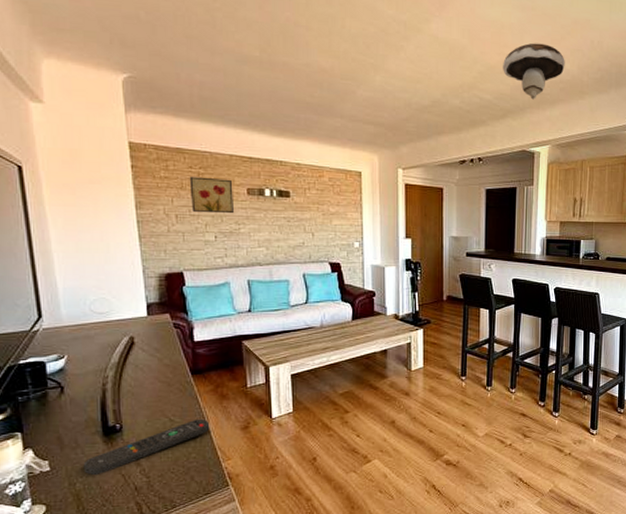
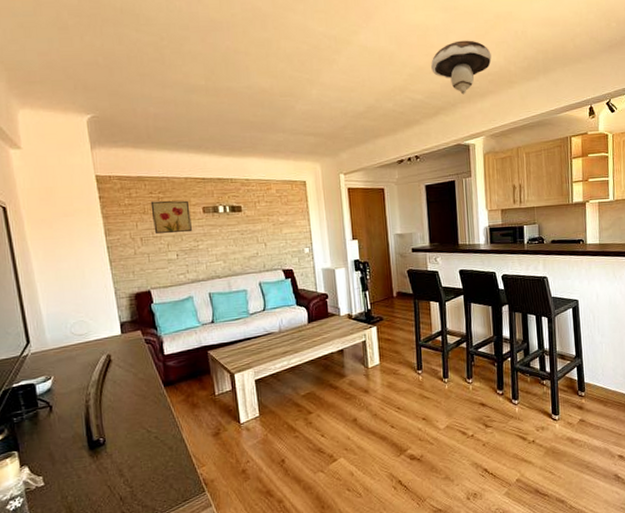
remote control: present [83,418,210,475] -> none [73,428,184,488]

